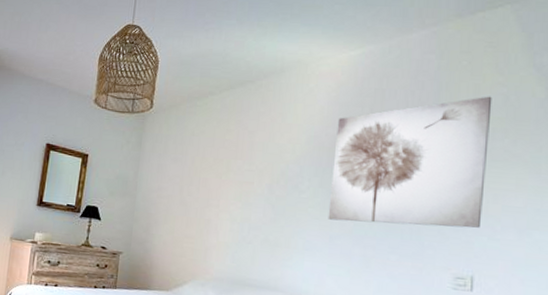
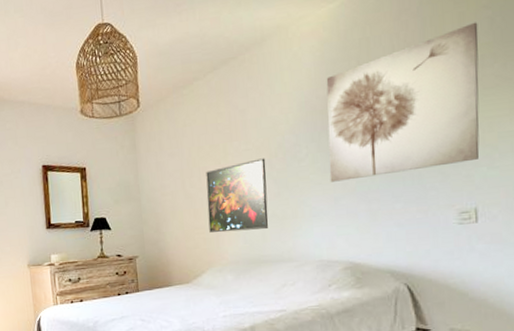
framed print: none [199,181,267,253] -> present [206,158,269,233]

